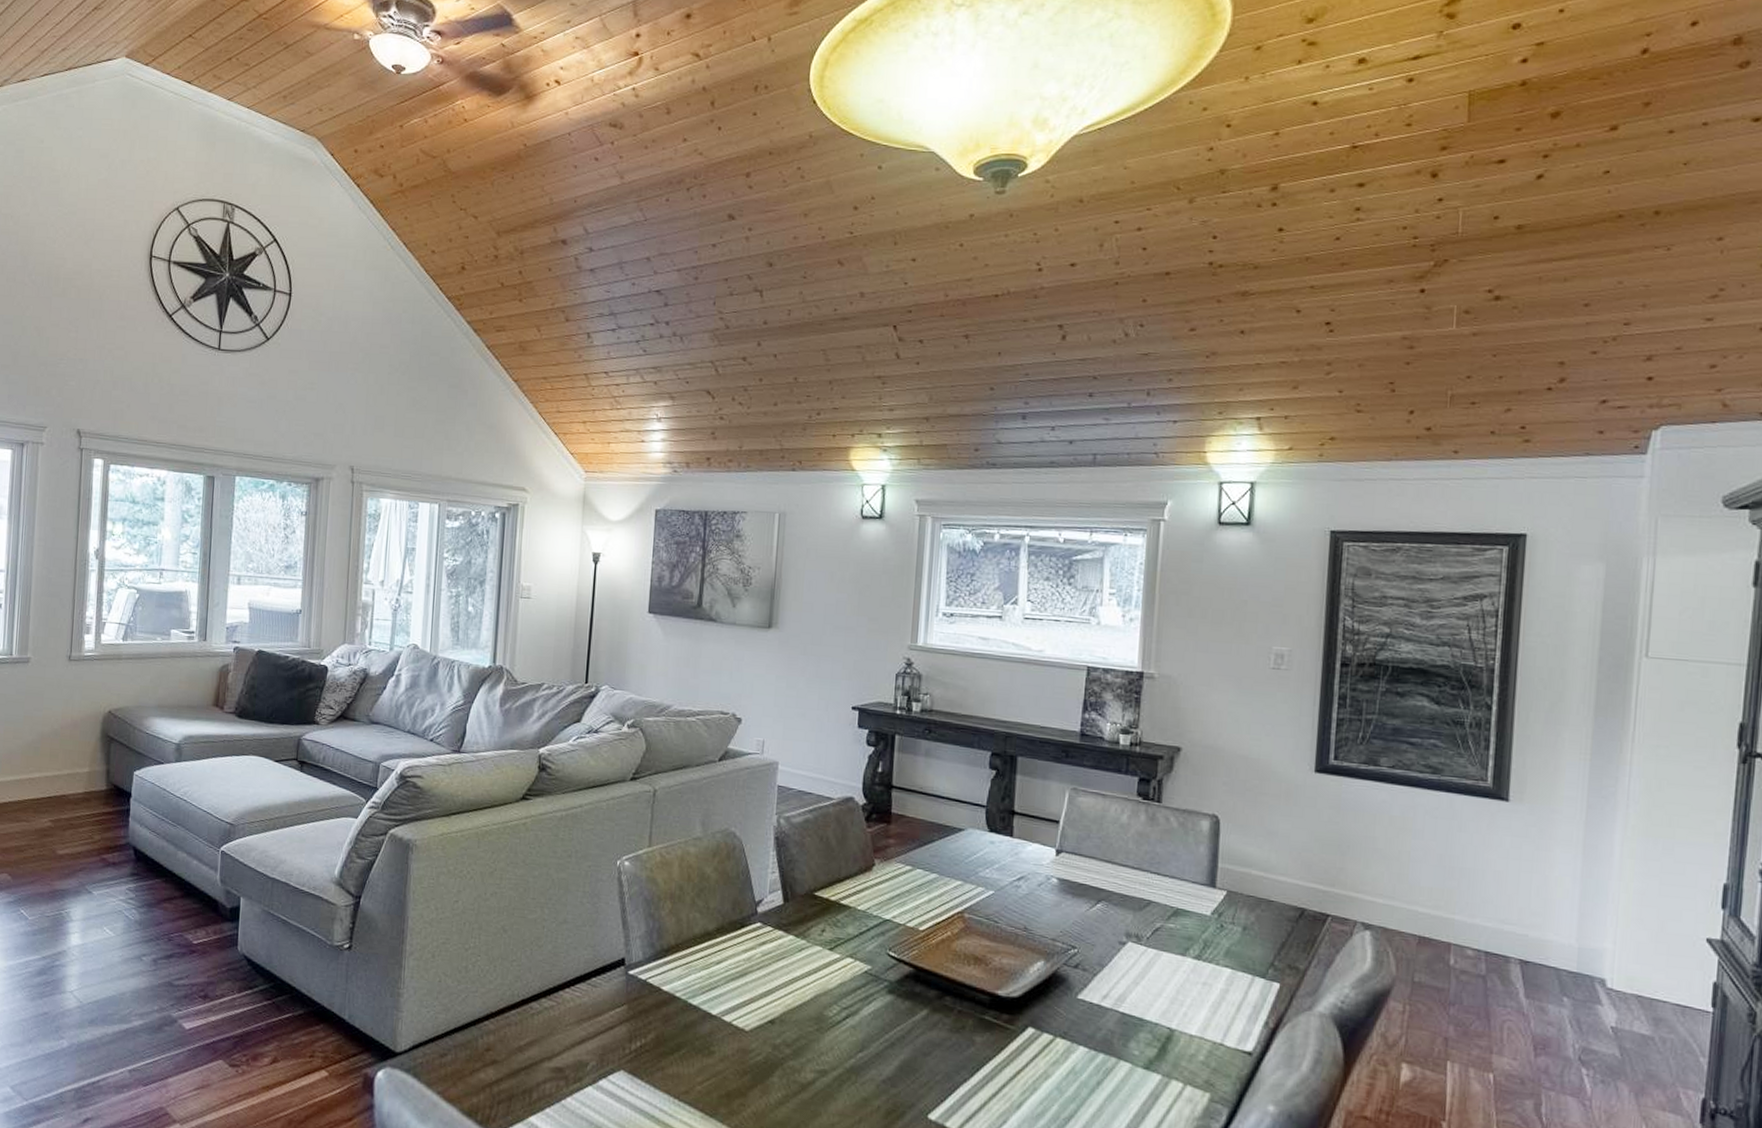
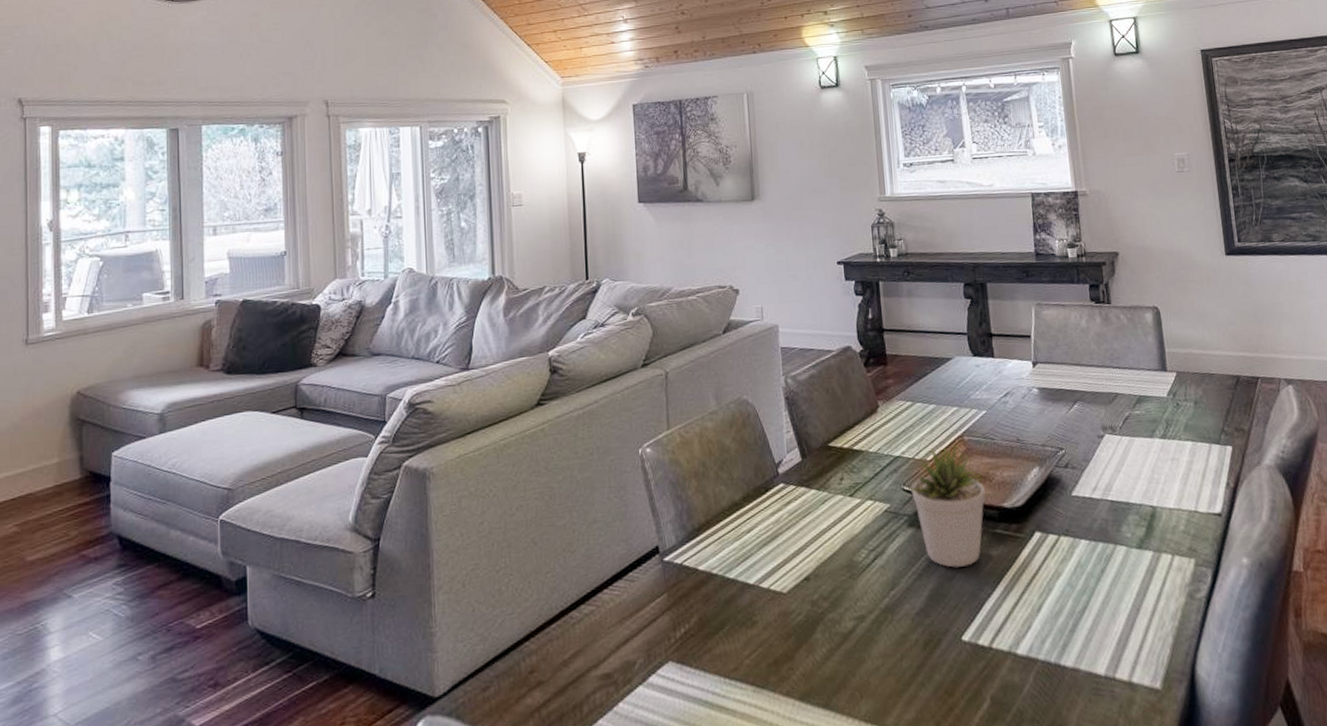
potted plant: none [893,919,980,1046] -> present [907,444,985,568]

